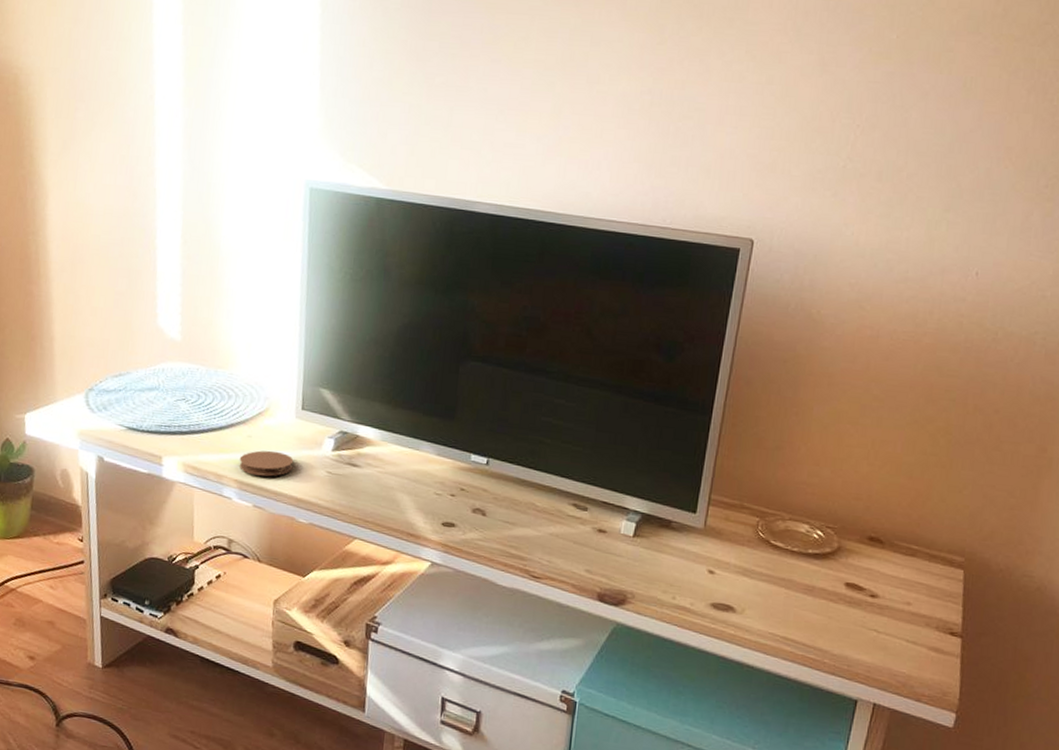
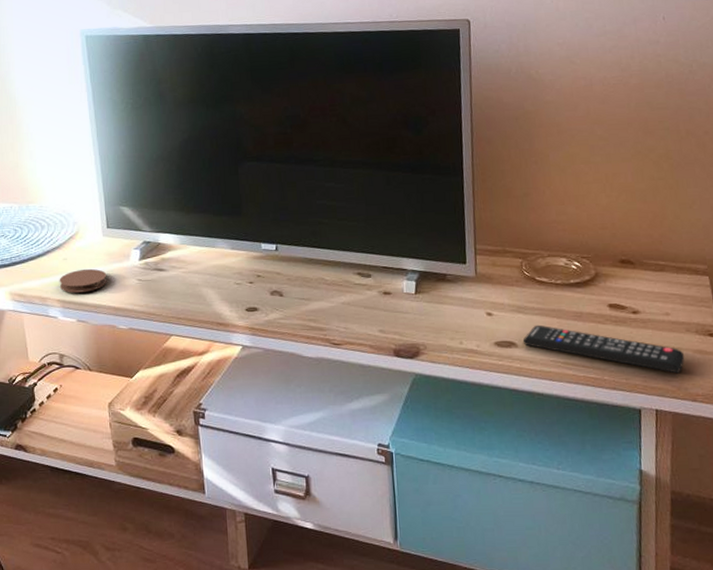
remote control: none [742,592,918,669] -> present [522,325,685,374]

